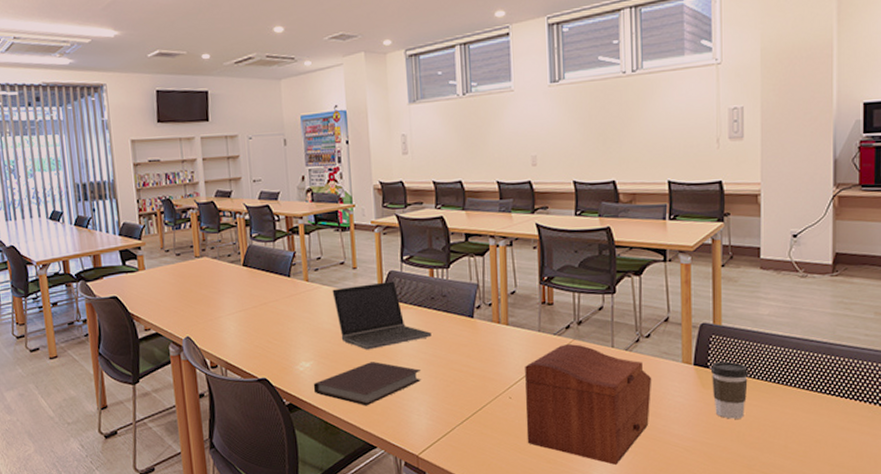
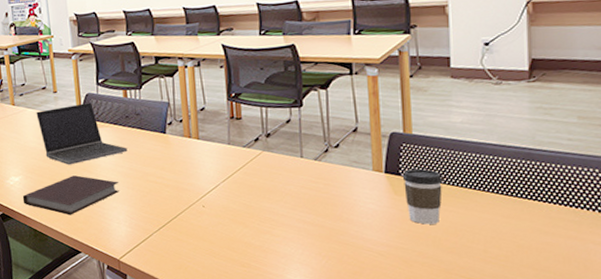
sewing box: present [525,344,652,465] -> none [216,155,343,269]

